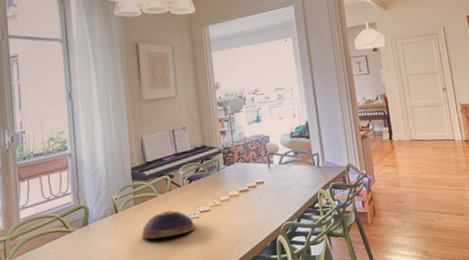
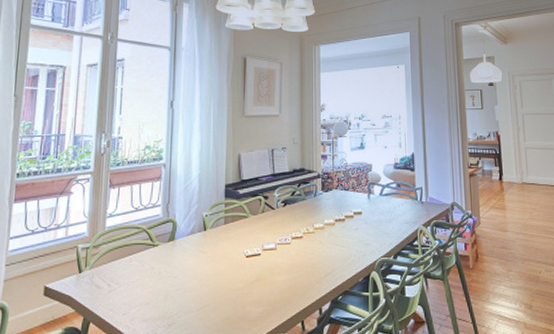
decorative bowl: present [142,210,196,239] -> none [229,233,285,262]

